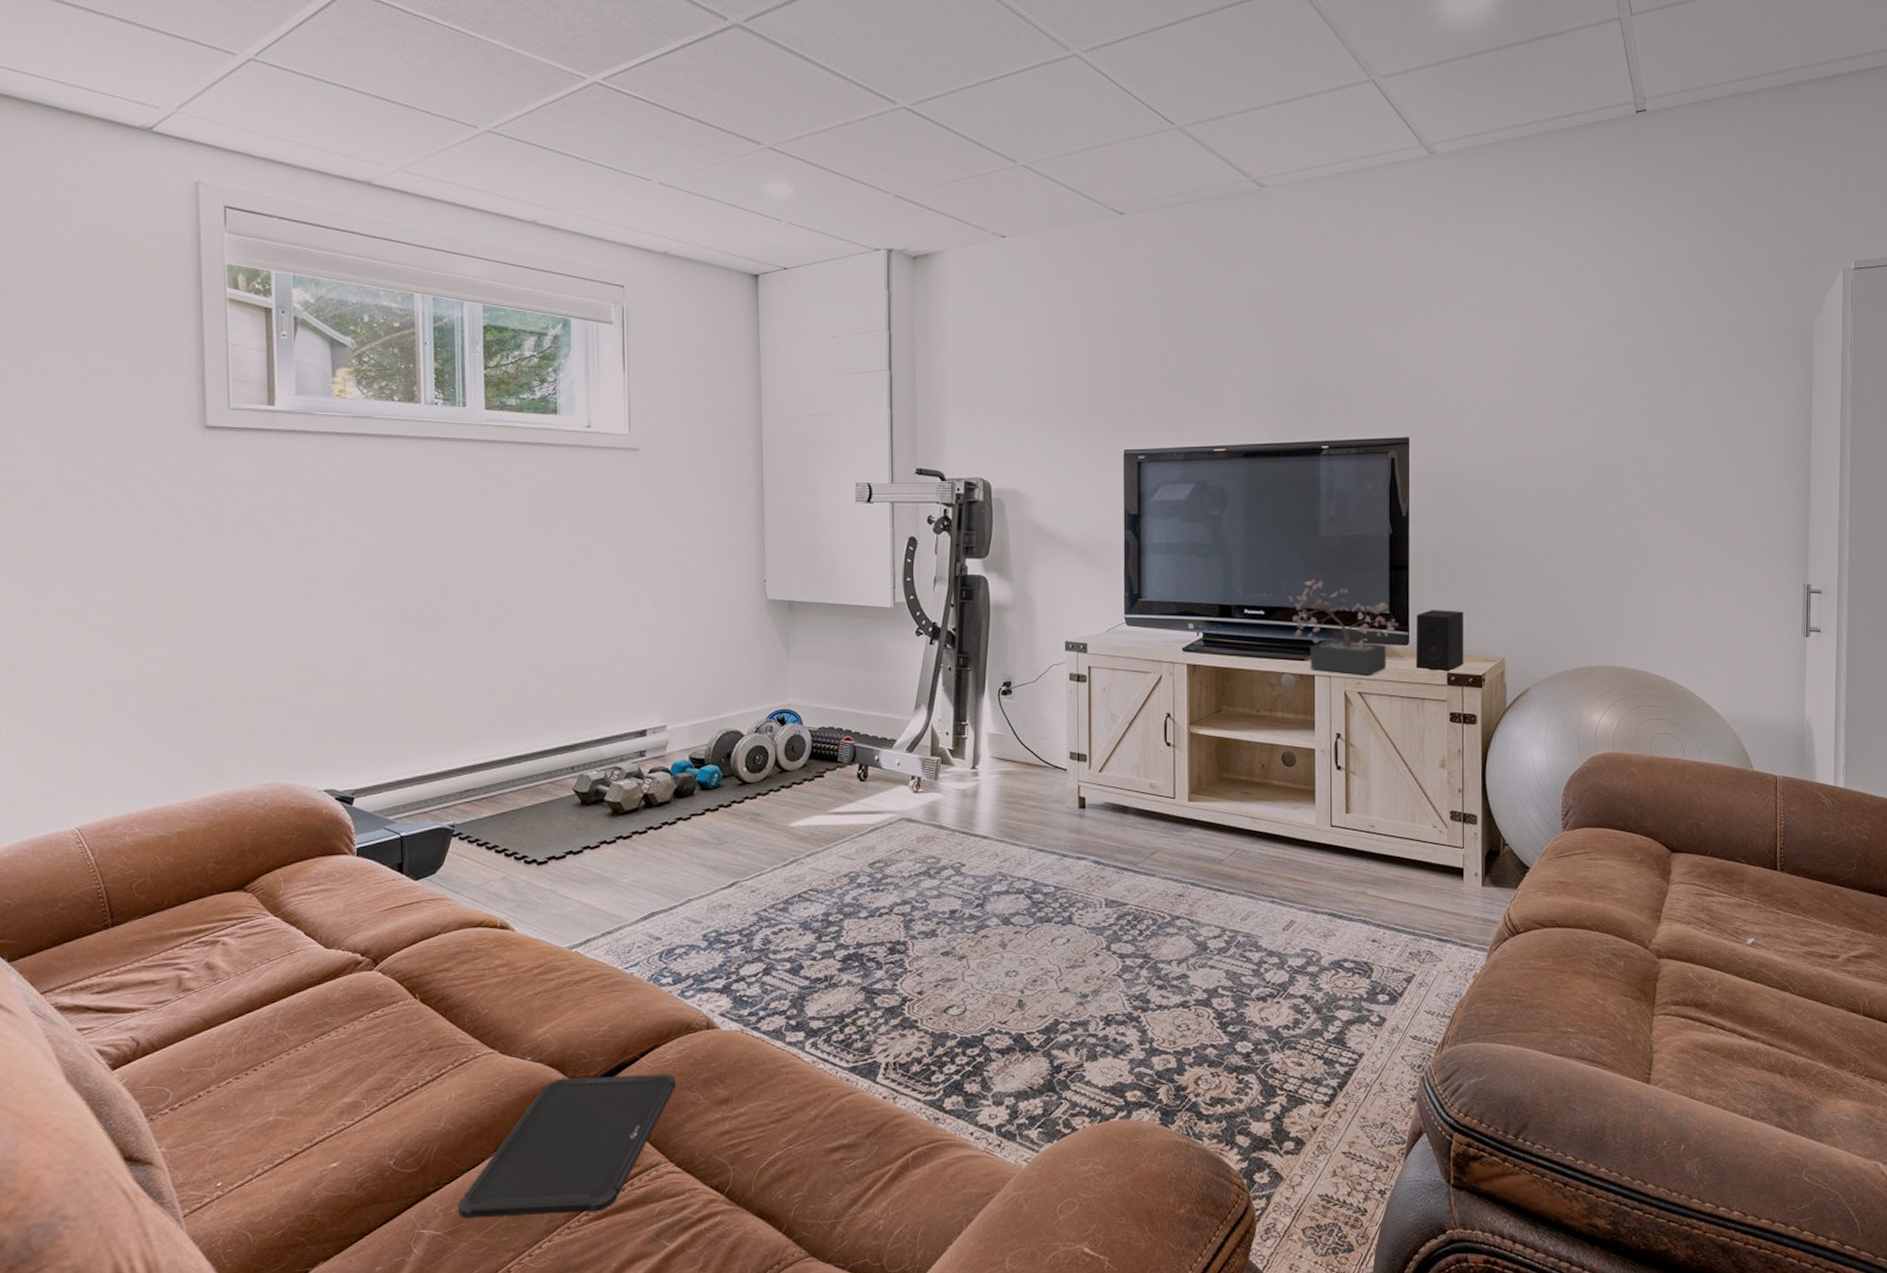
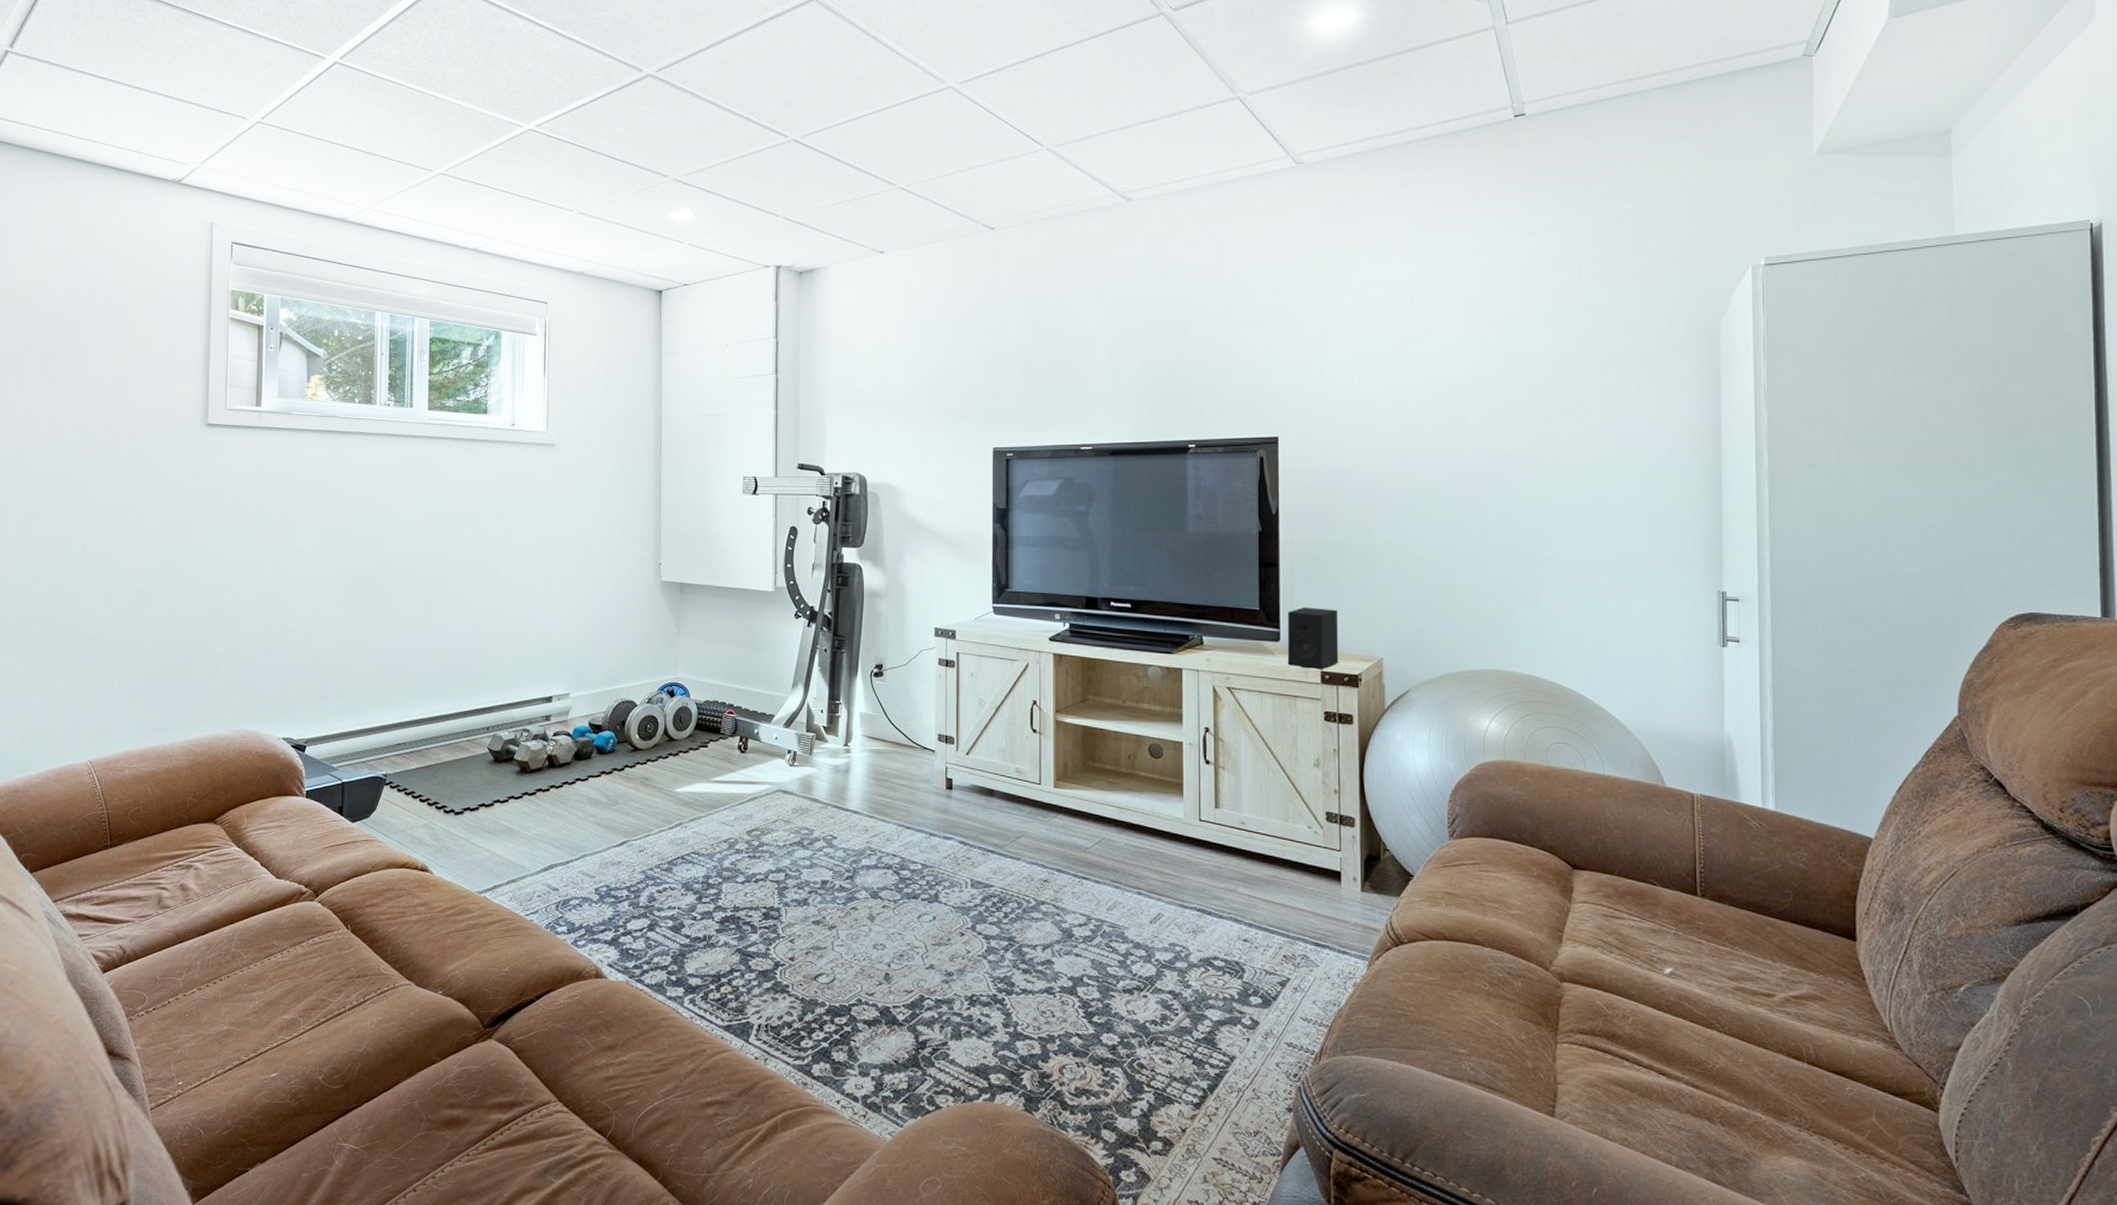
tablet: present [458,1073,675,1219] -> none [374,1013,566,1143]
decorative plant: present [1288,579,1399,676] -> none [1154,574,1269,671]

